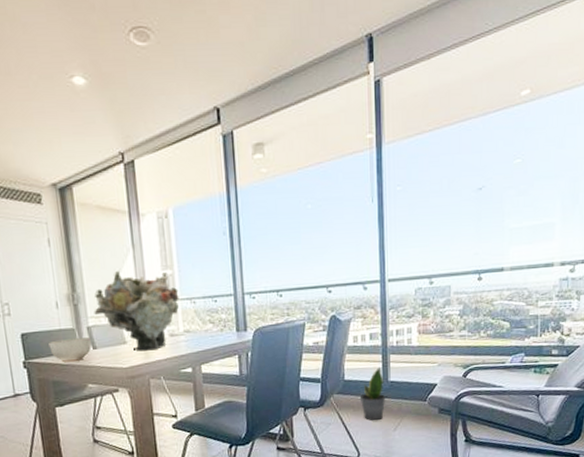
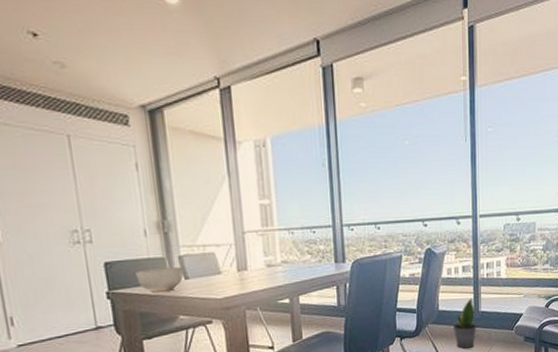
flower arrangement: present [94,270,179,352] -> none [186,198,277,282]

